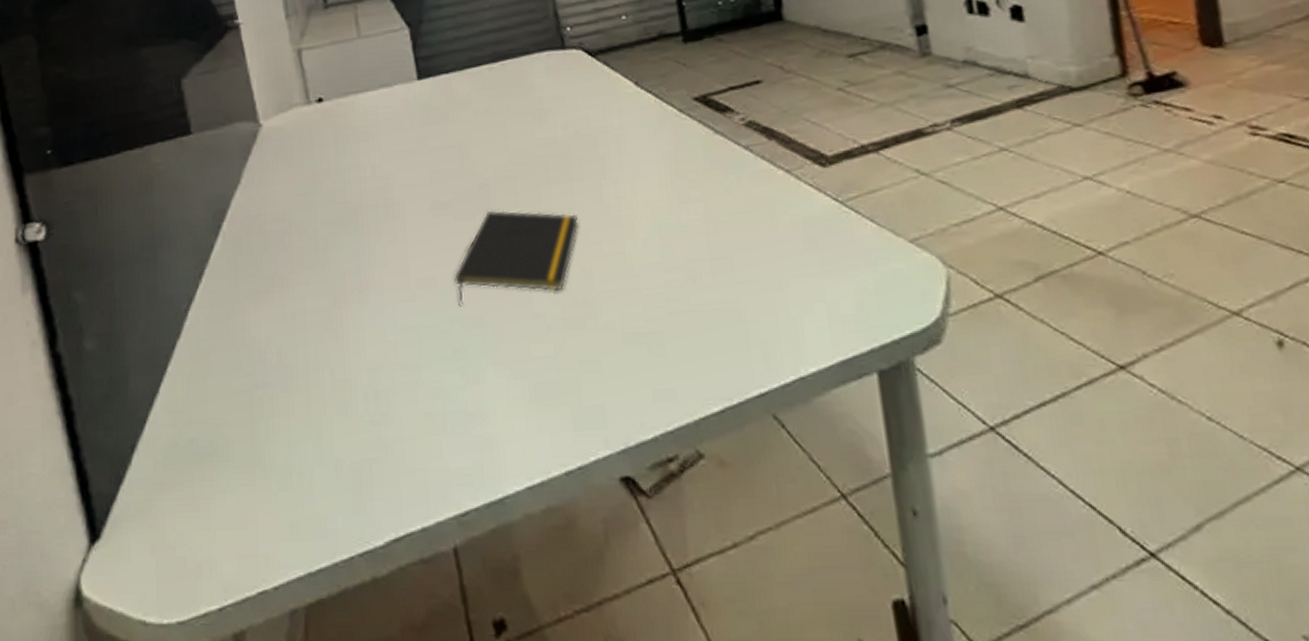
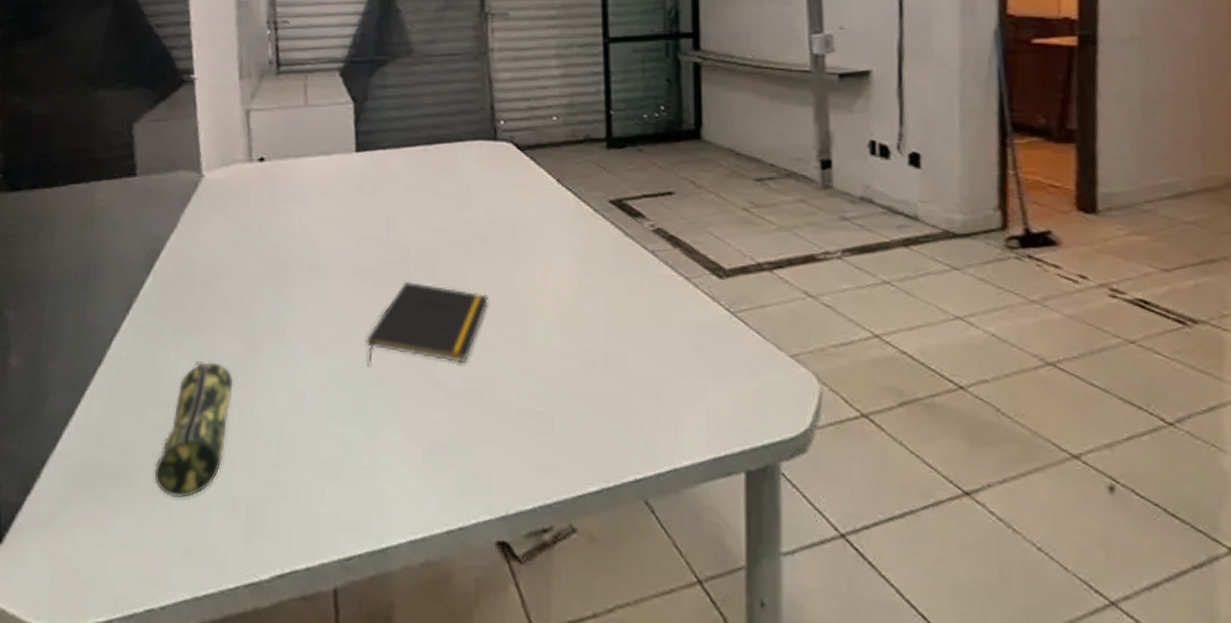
pencil case: none [249,321,321,470] -> present [154,360,234,499]

